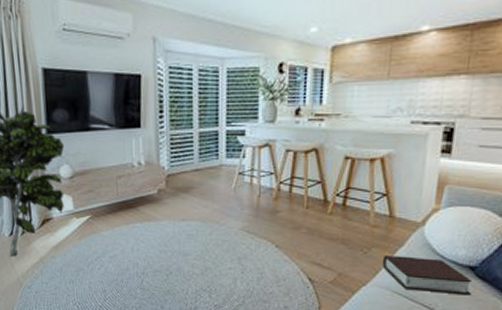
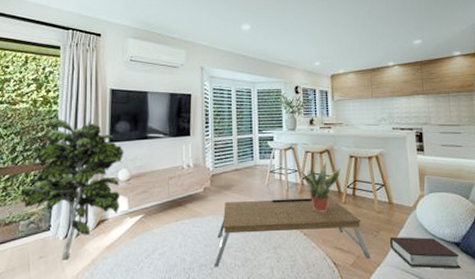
coffee table: none [169,206,356,277] -> present [213,197,371,267]
potted plant: none [278,164,330,223] -> present [301,162,341,213]

